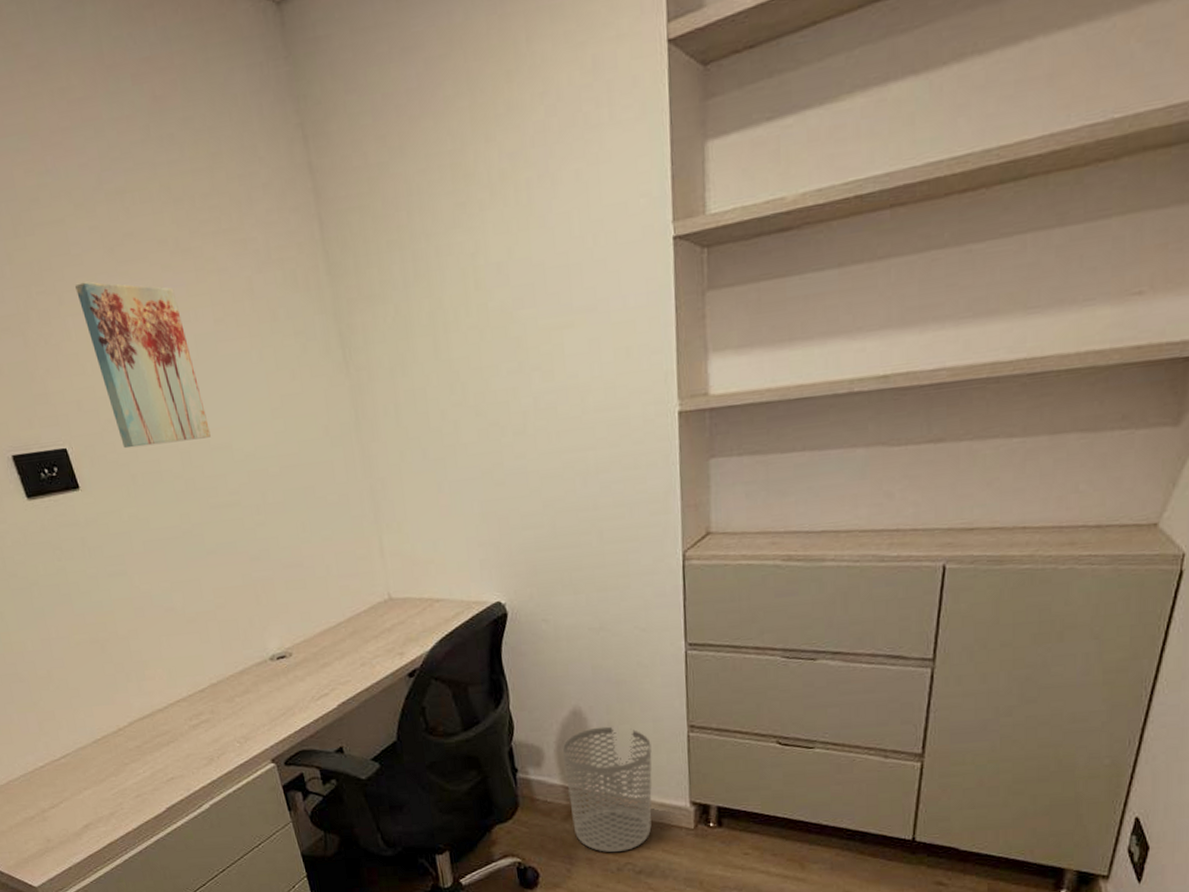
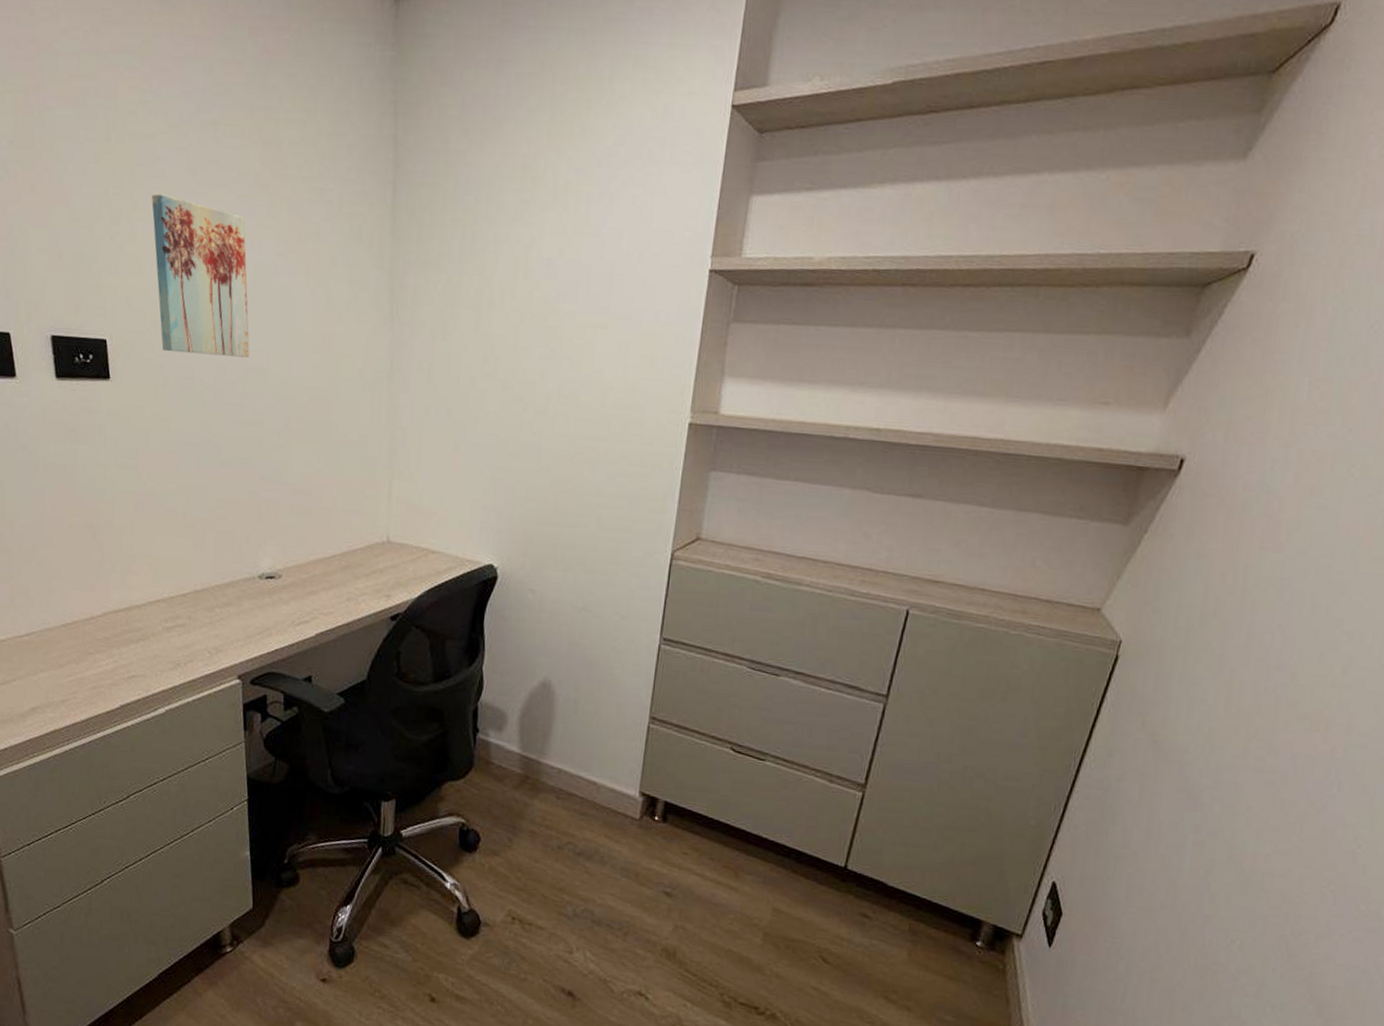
waste bin: present [562,726,652,853] -> none [522,702,612,830]

